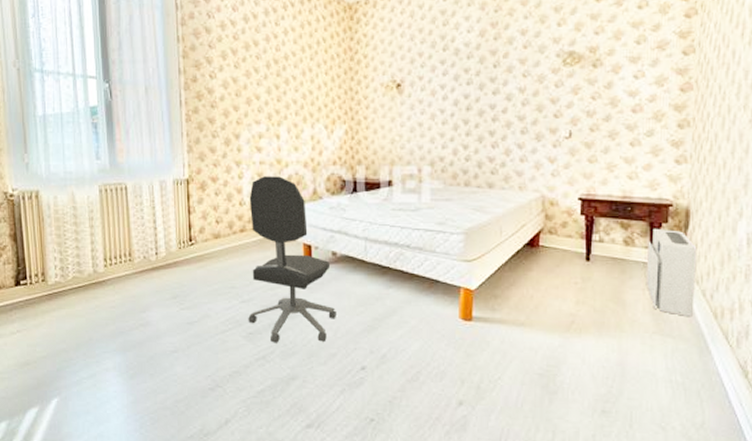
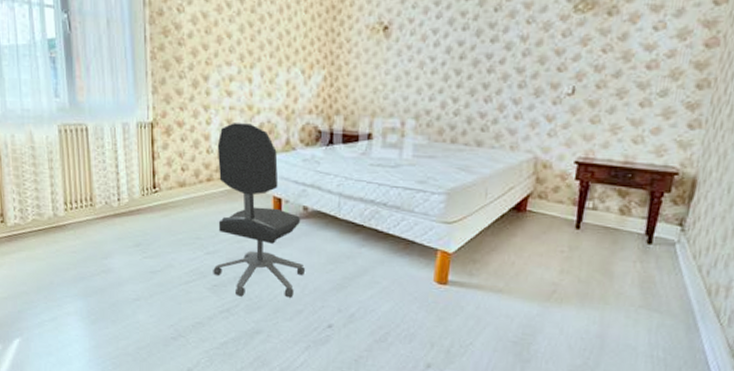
air purifier: present [645,228,697,316] -> none [637,197,700,292]

